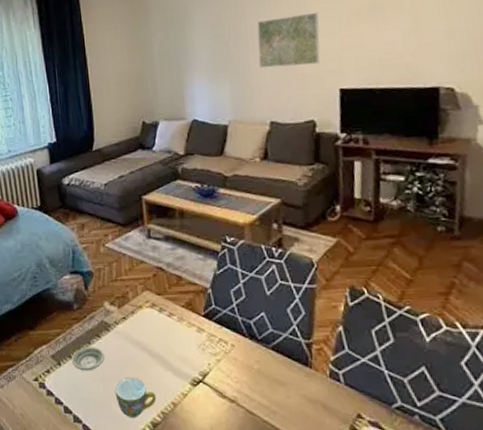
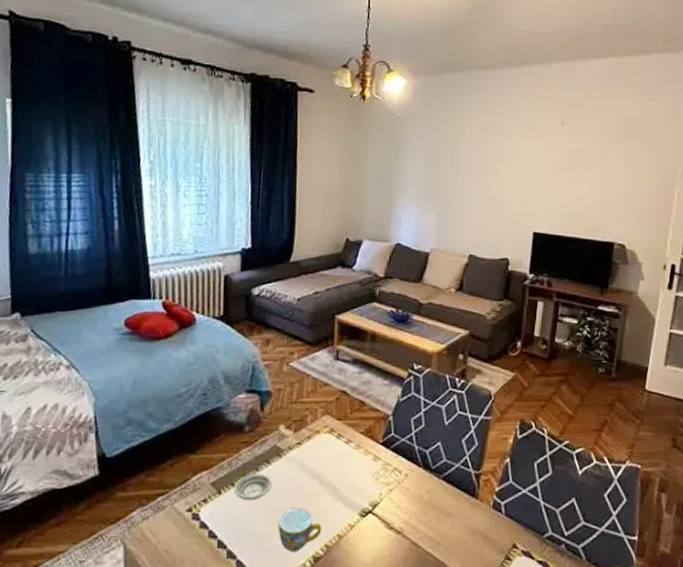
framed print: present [257,12,320,69] -> none [466,156,524,206]

